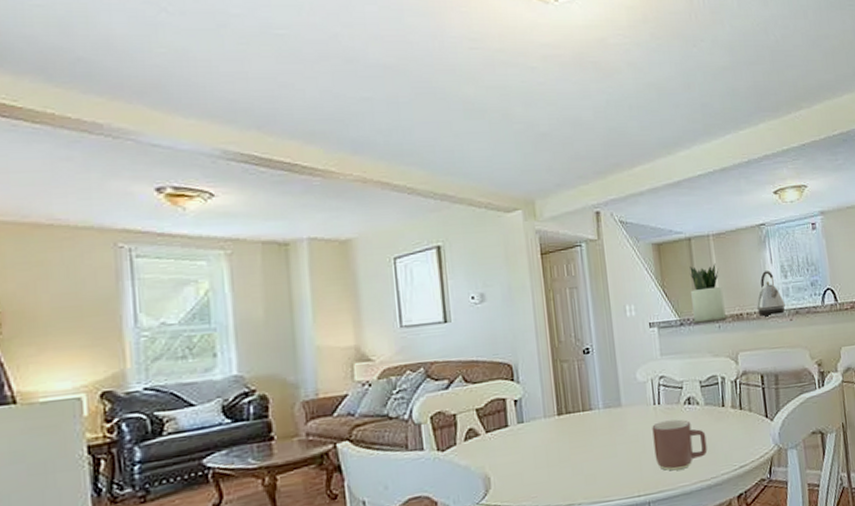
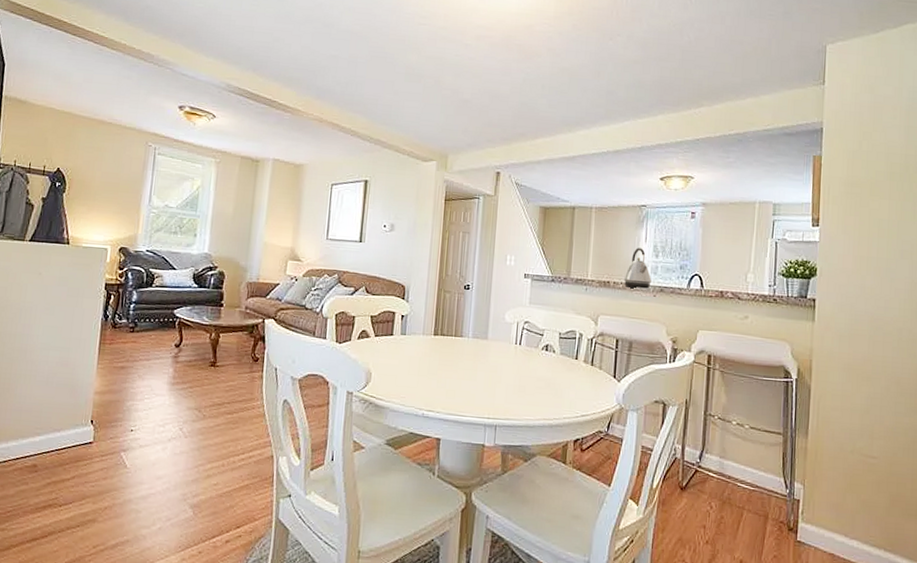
mug: present [652,419,708,471] -> none [508,360,556,405]
planter: present [689,263,730,325] -> none [562,232,598,285]

